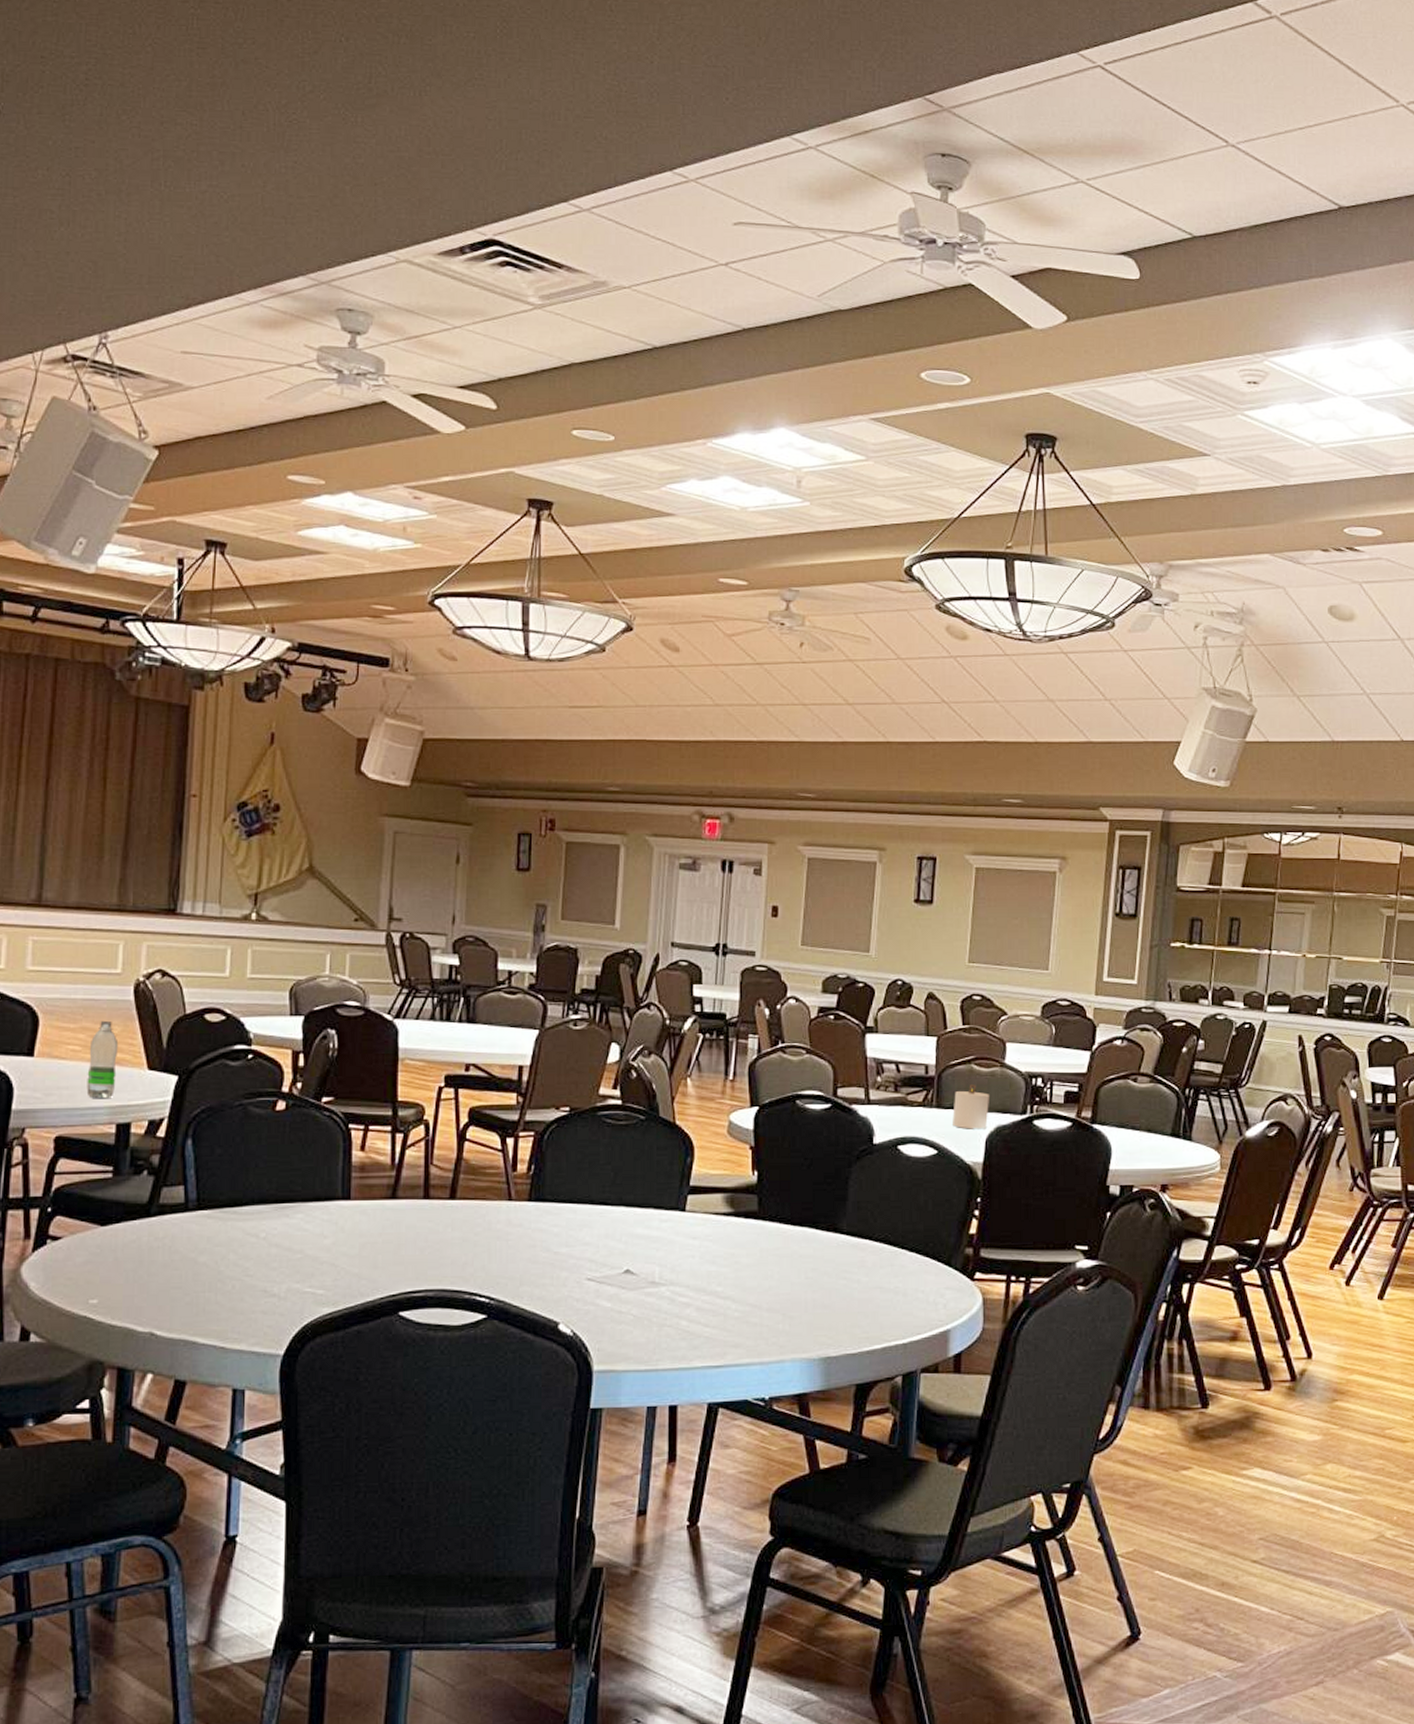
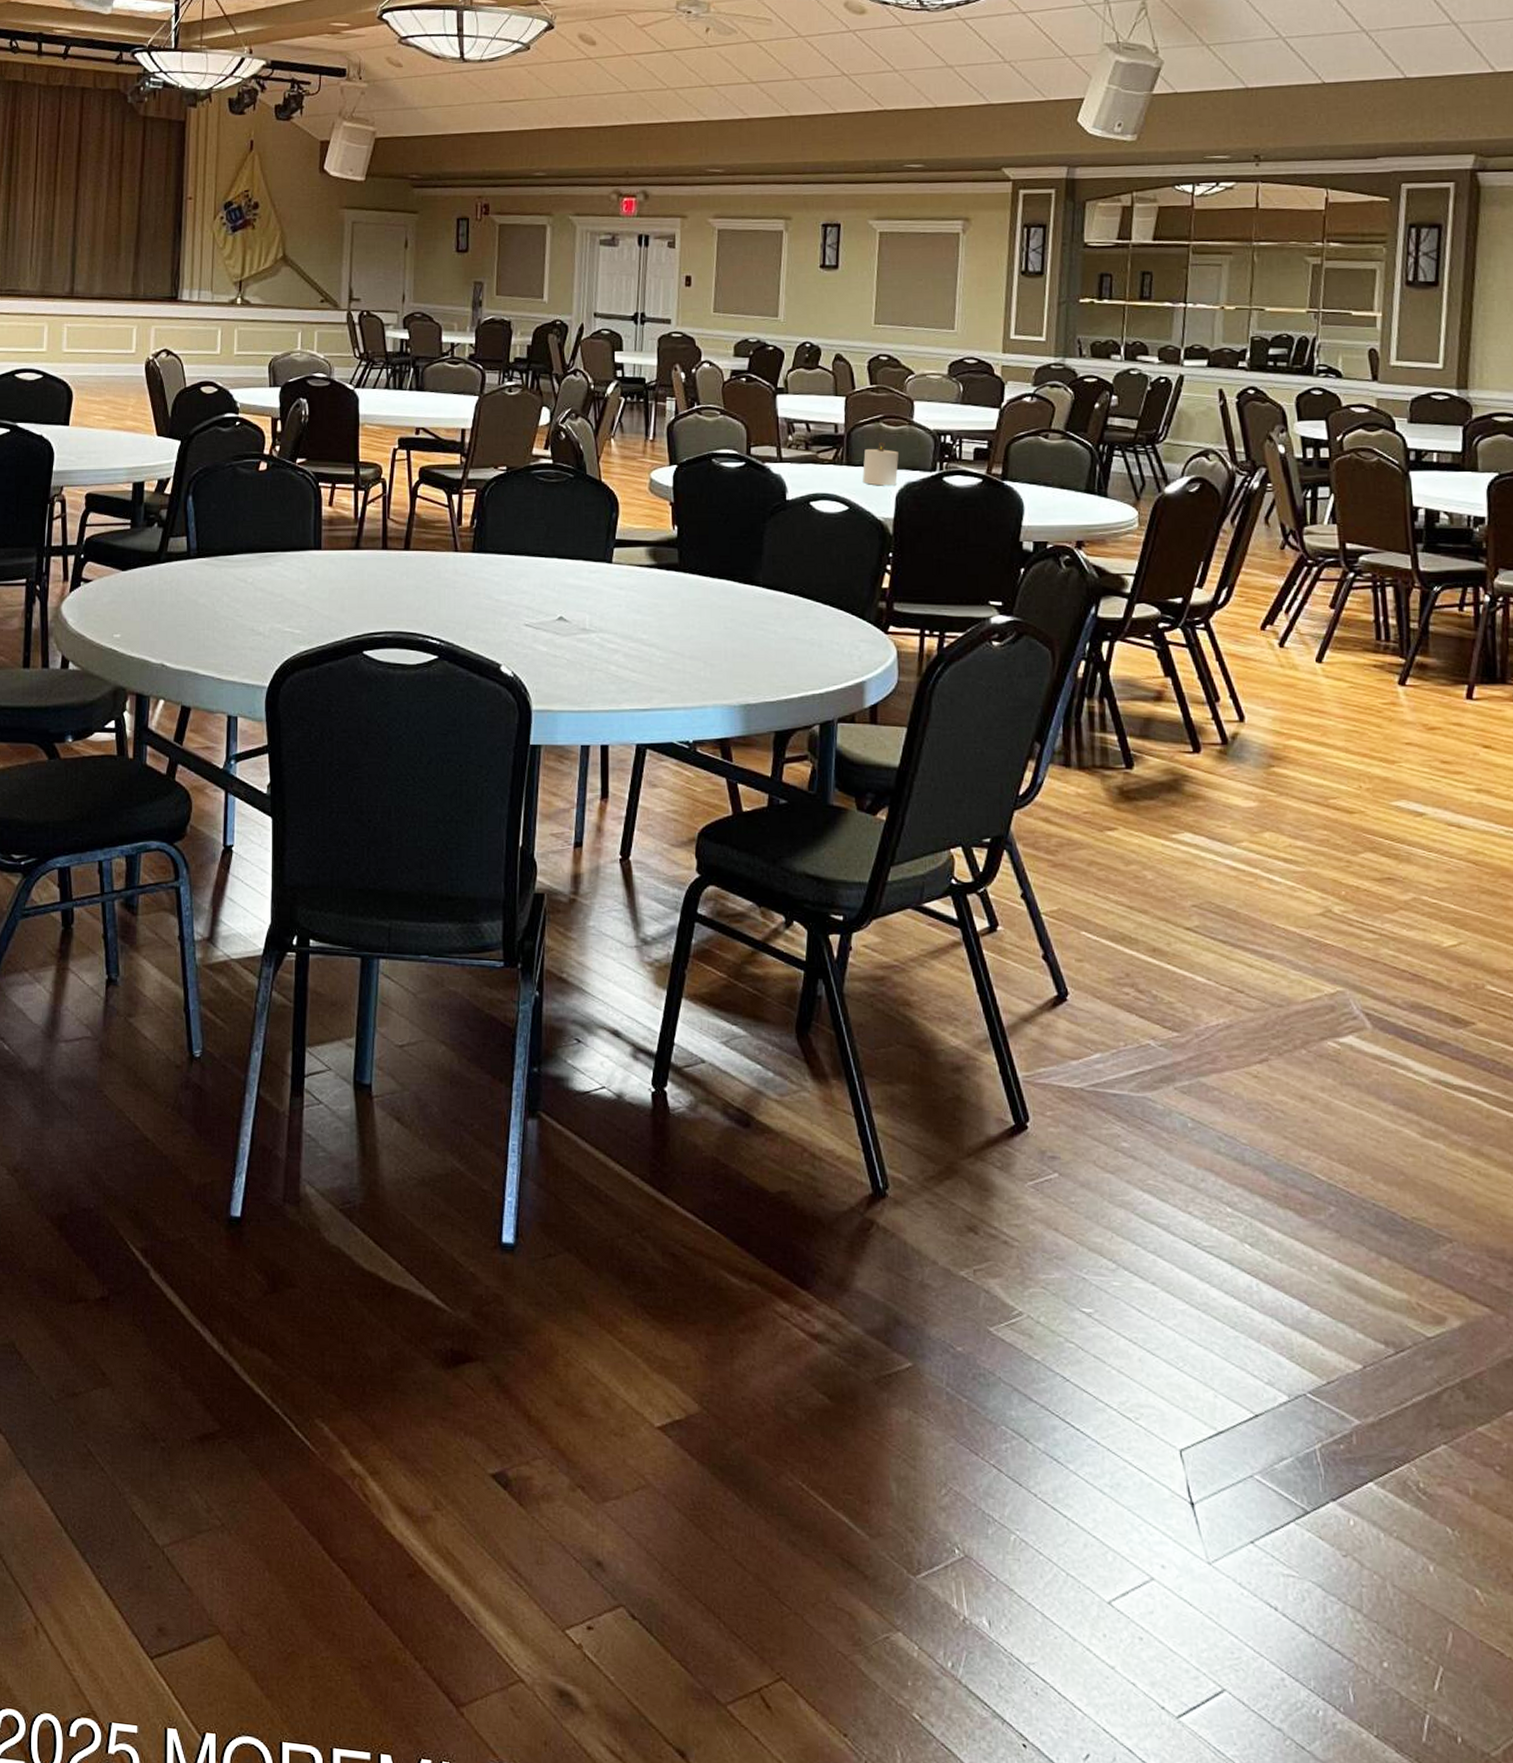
bottle: present [86,1020,119,1099] -> none [110,394,134,462]

